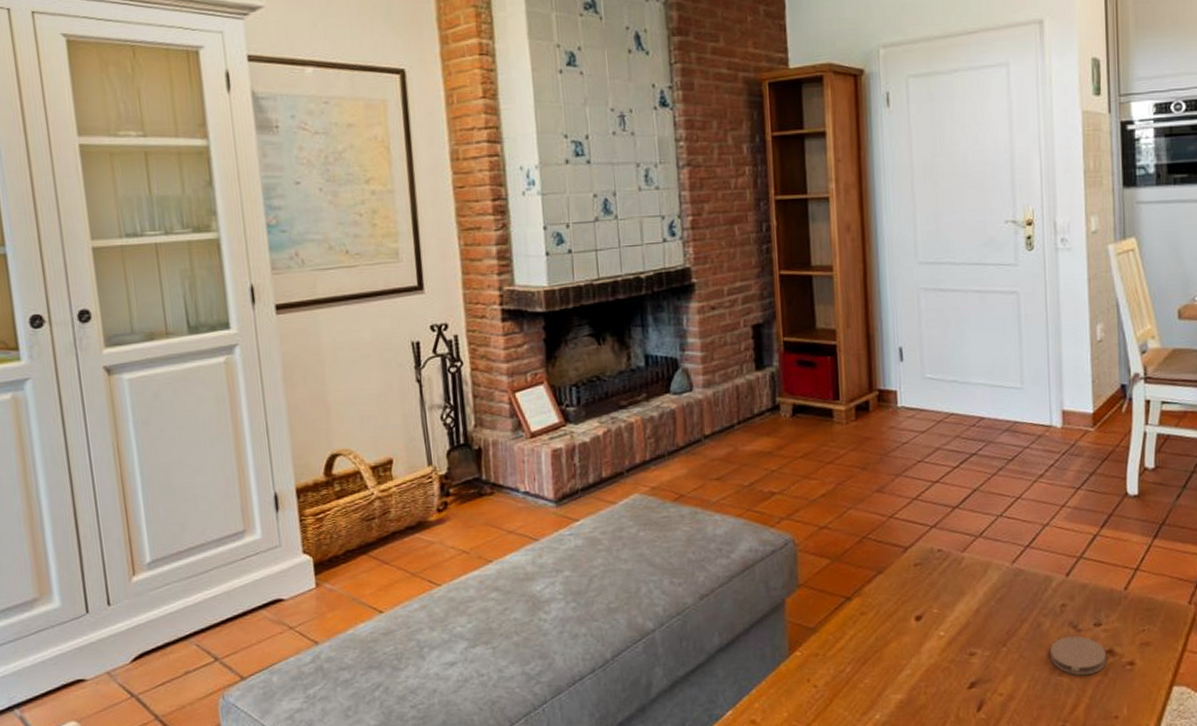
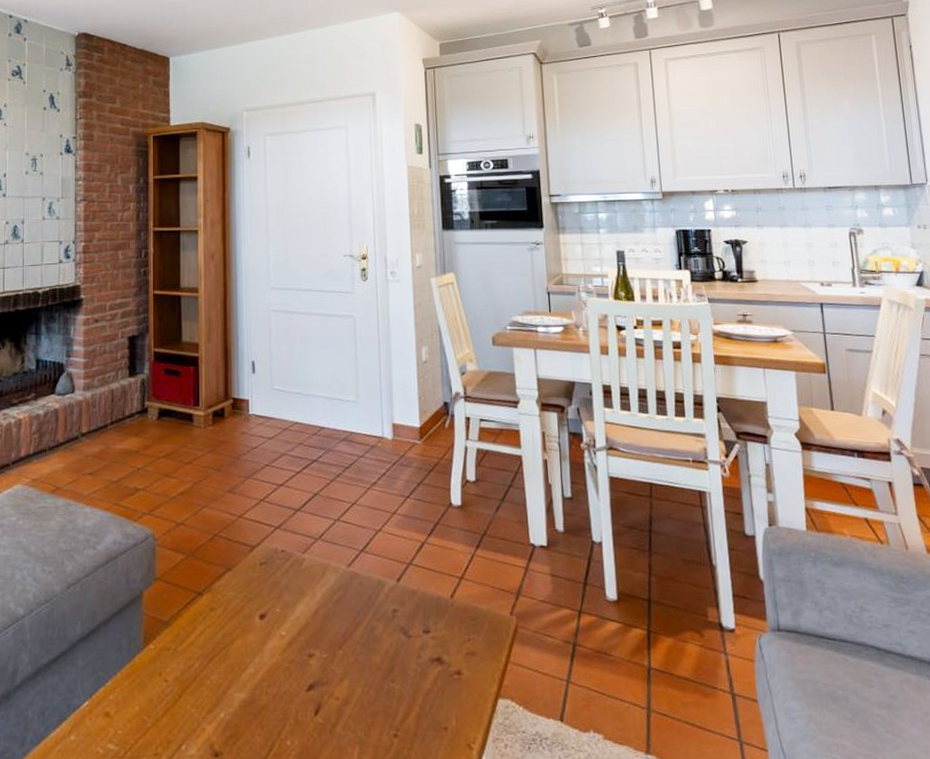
coaster: present [1050,636,1107,676] -> none [383,642,436,683]

